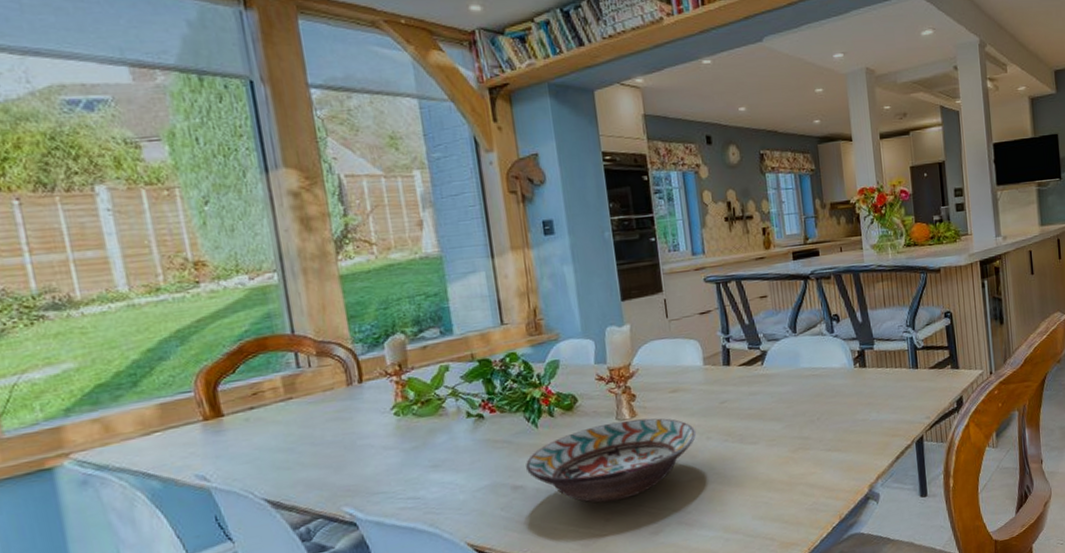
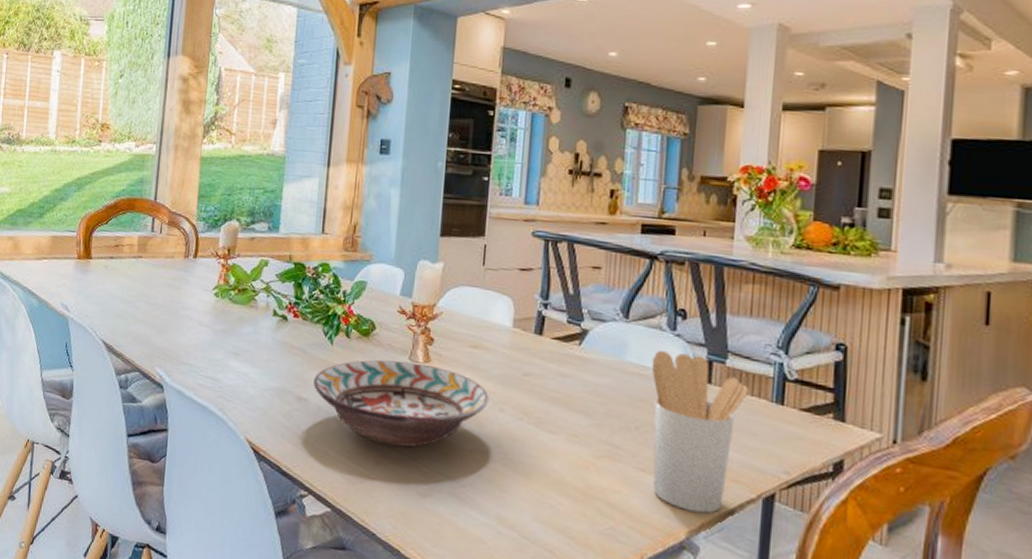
utensil holder: none [820,348,893,470] -> present [651,350,748,514]

